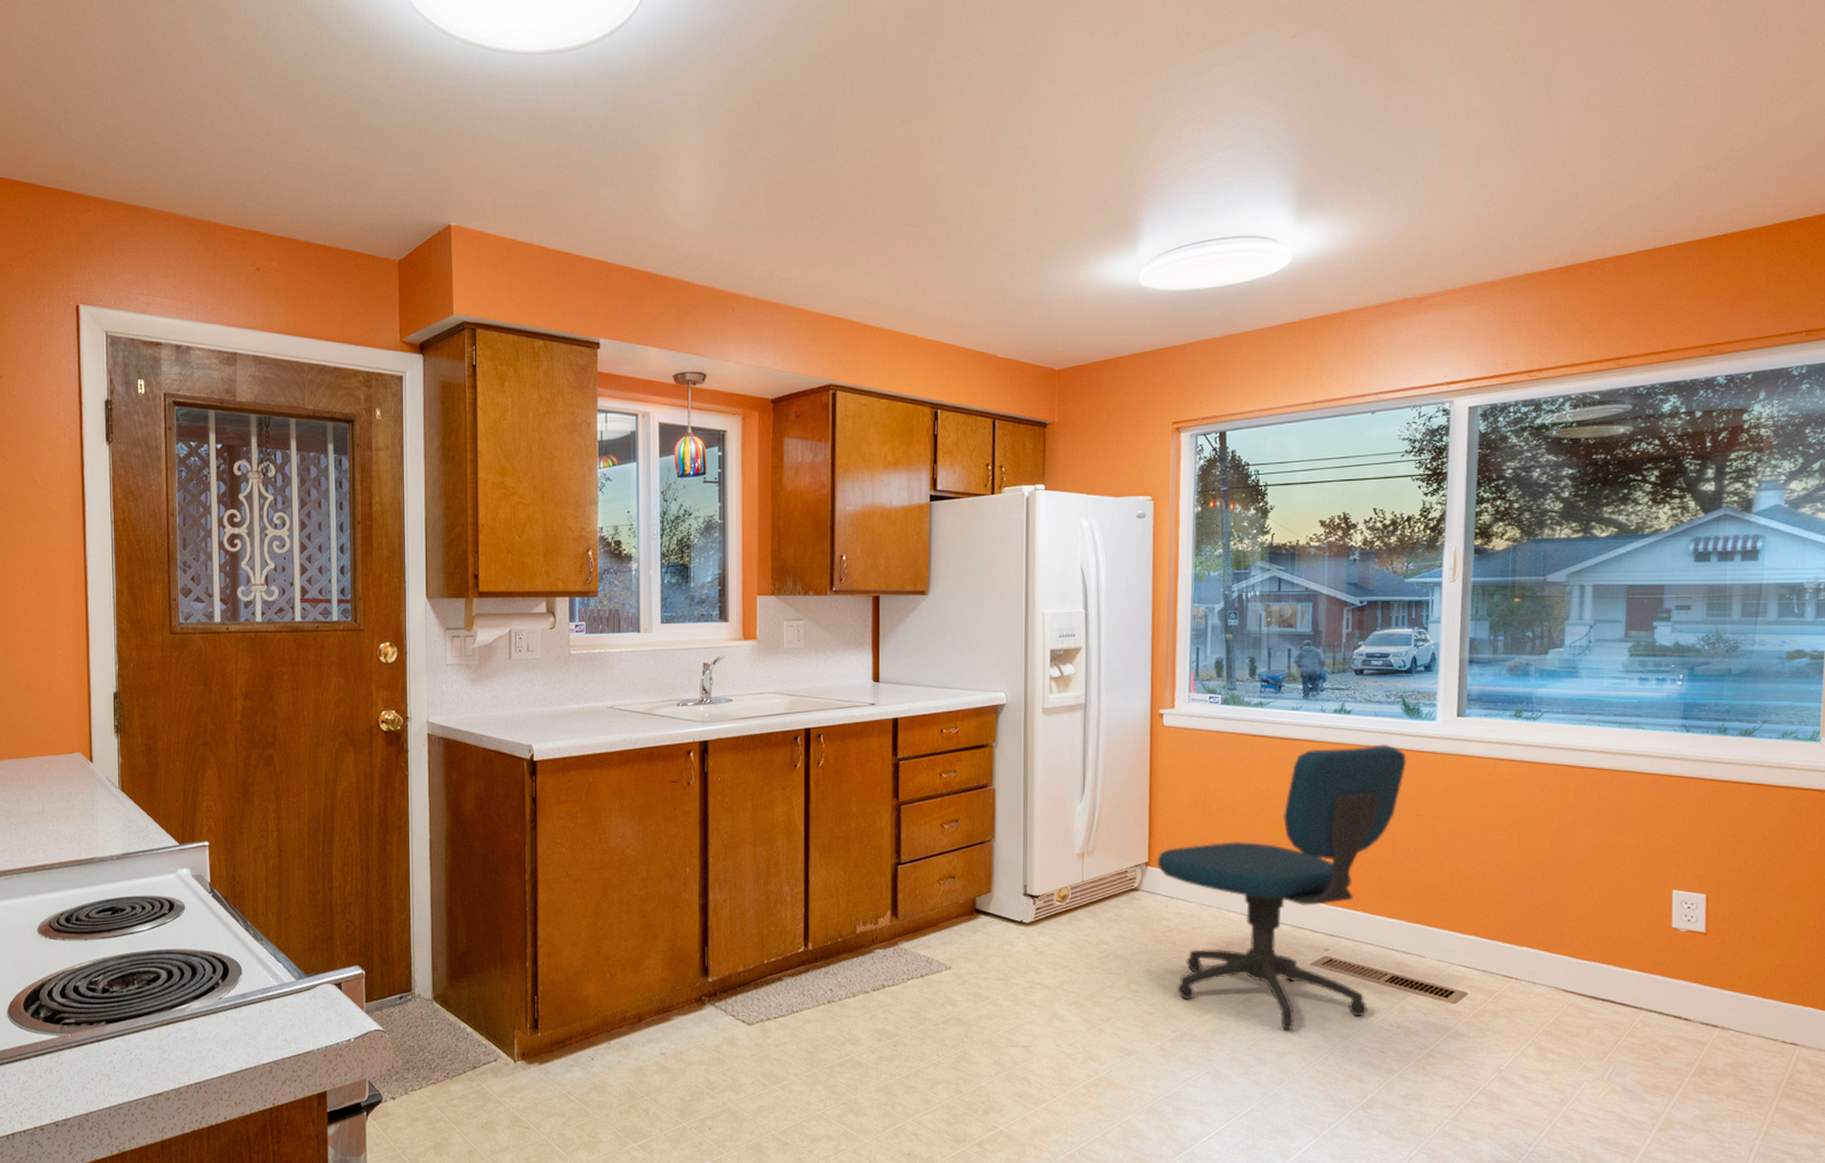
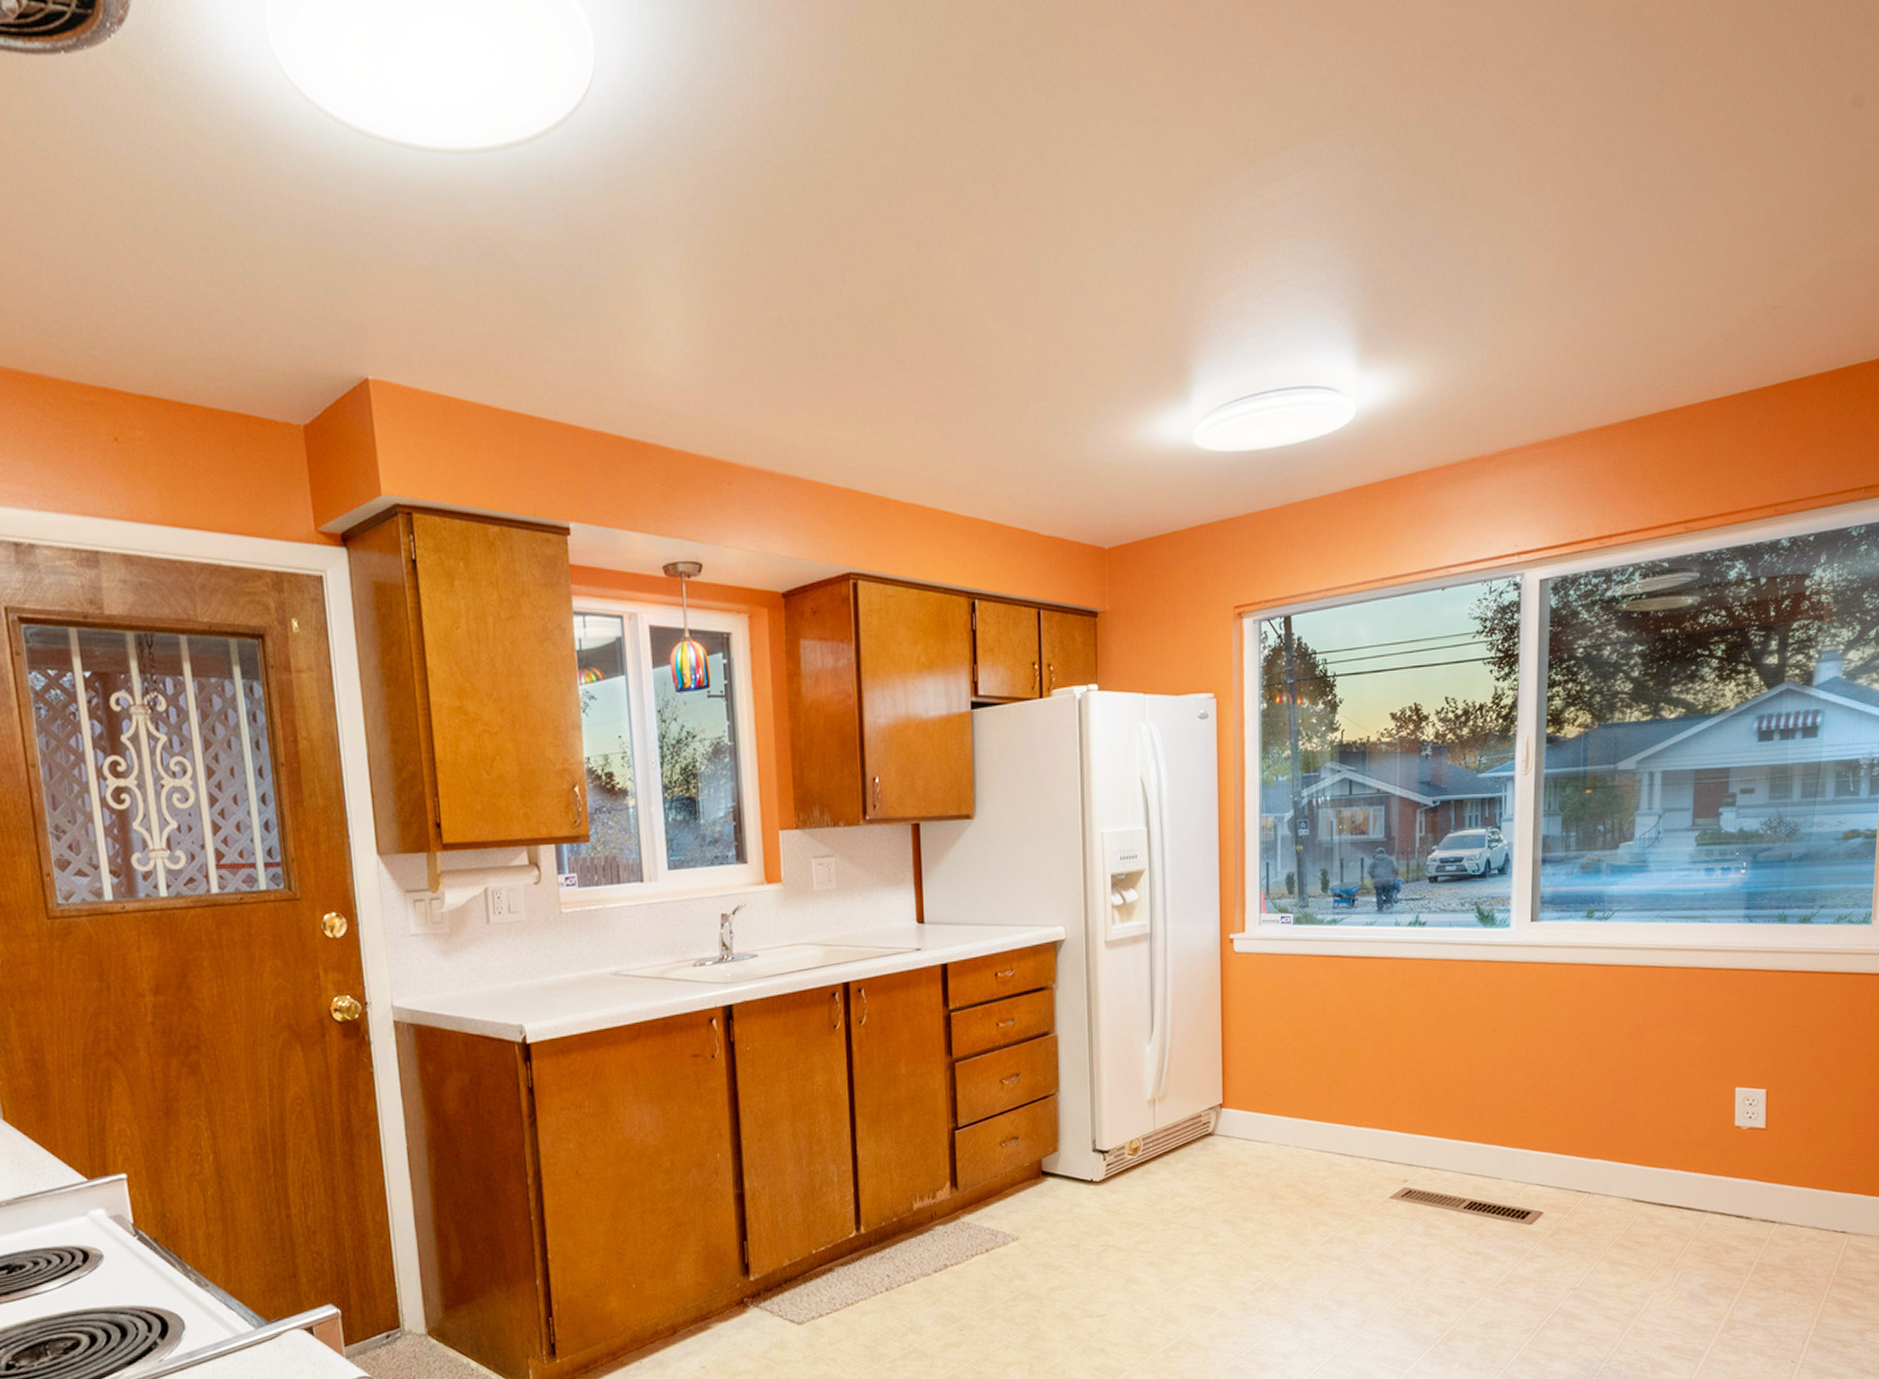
office chair: present [1157,743,1408,1031] -> none [1231,956,1483,1270]

